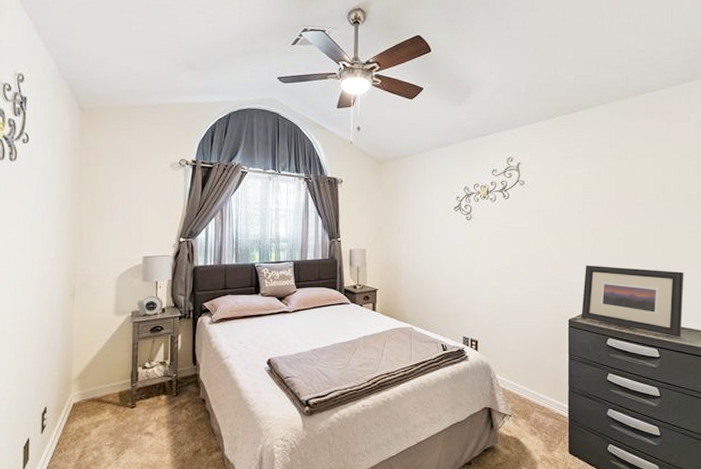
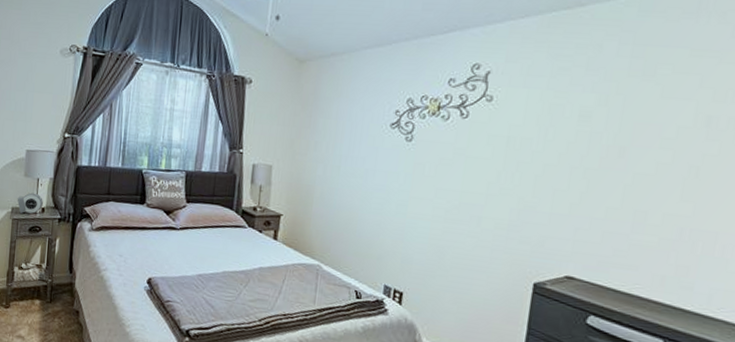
picture frame: present [581,264,684,338] -> none [552,214,725,330]

